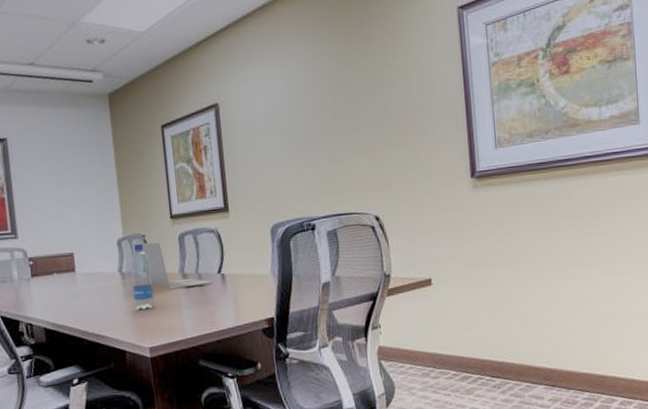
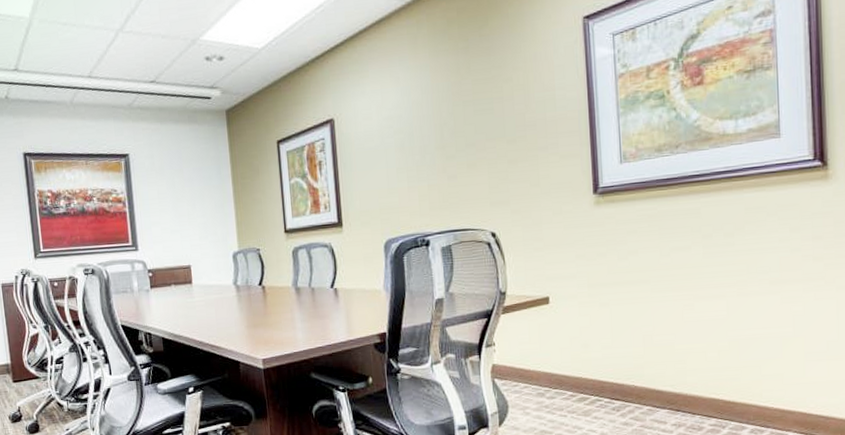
bottle: present [130,243,154,310] -> none [245,257,268,322]
laptop: present [139,242,214,290] -> none [254,256,326,303]

